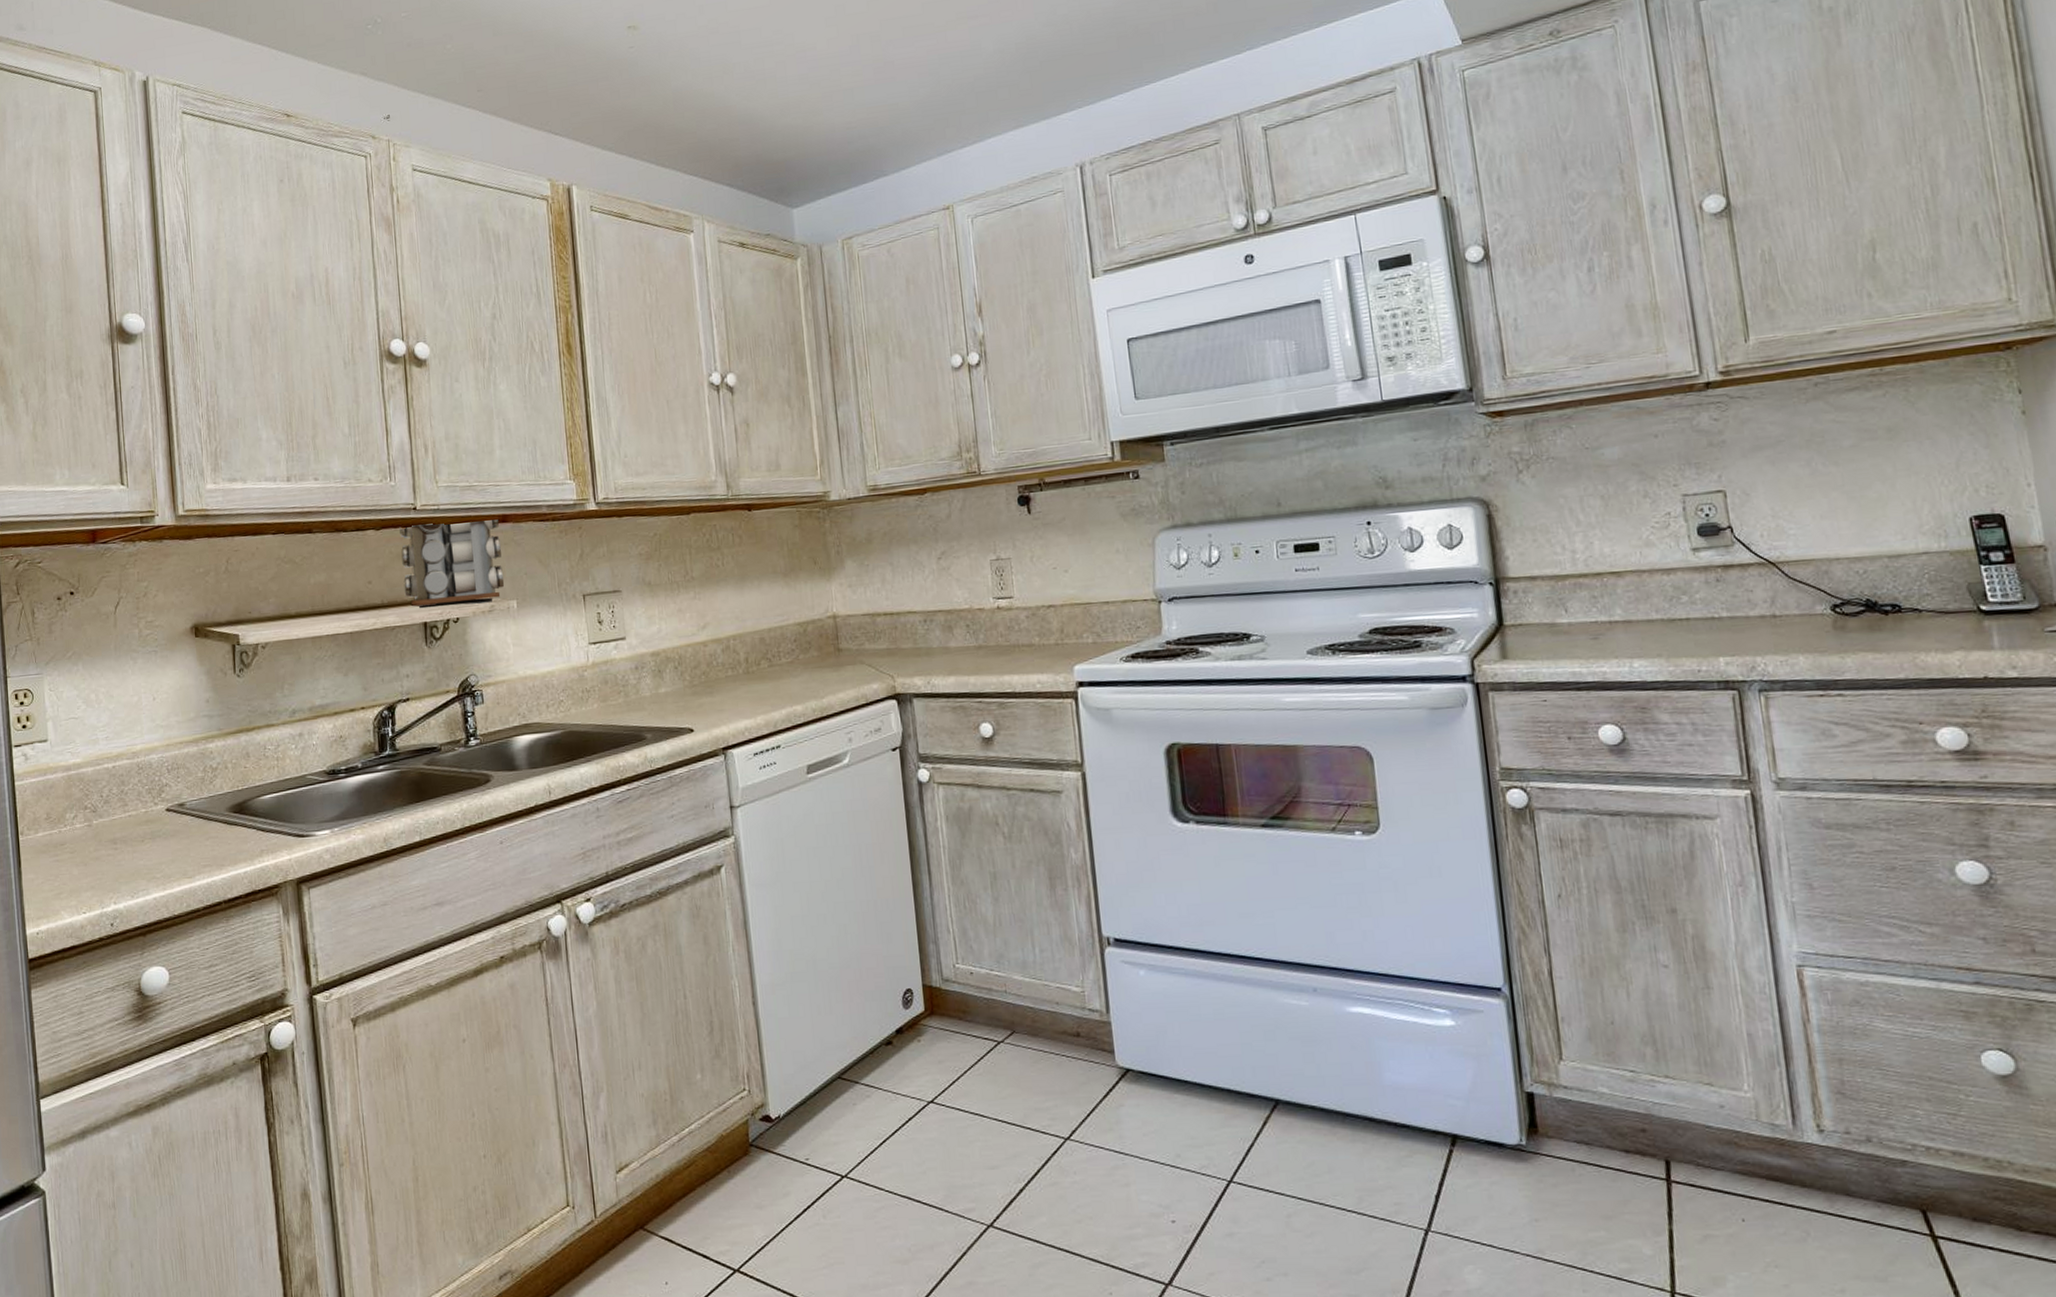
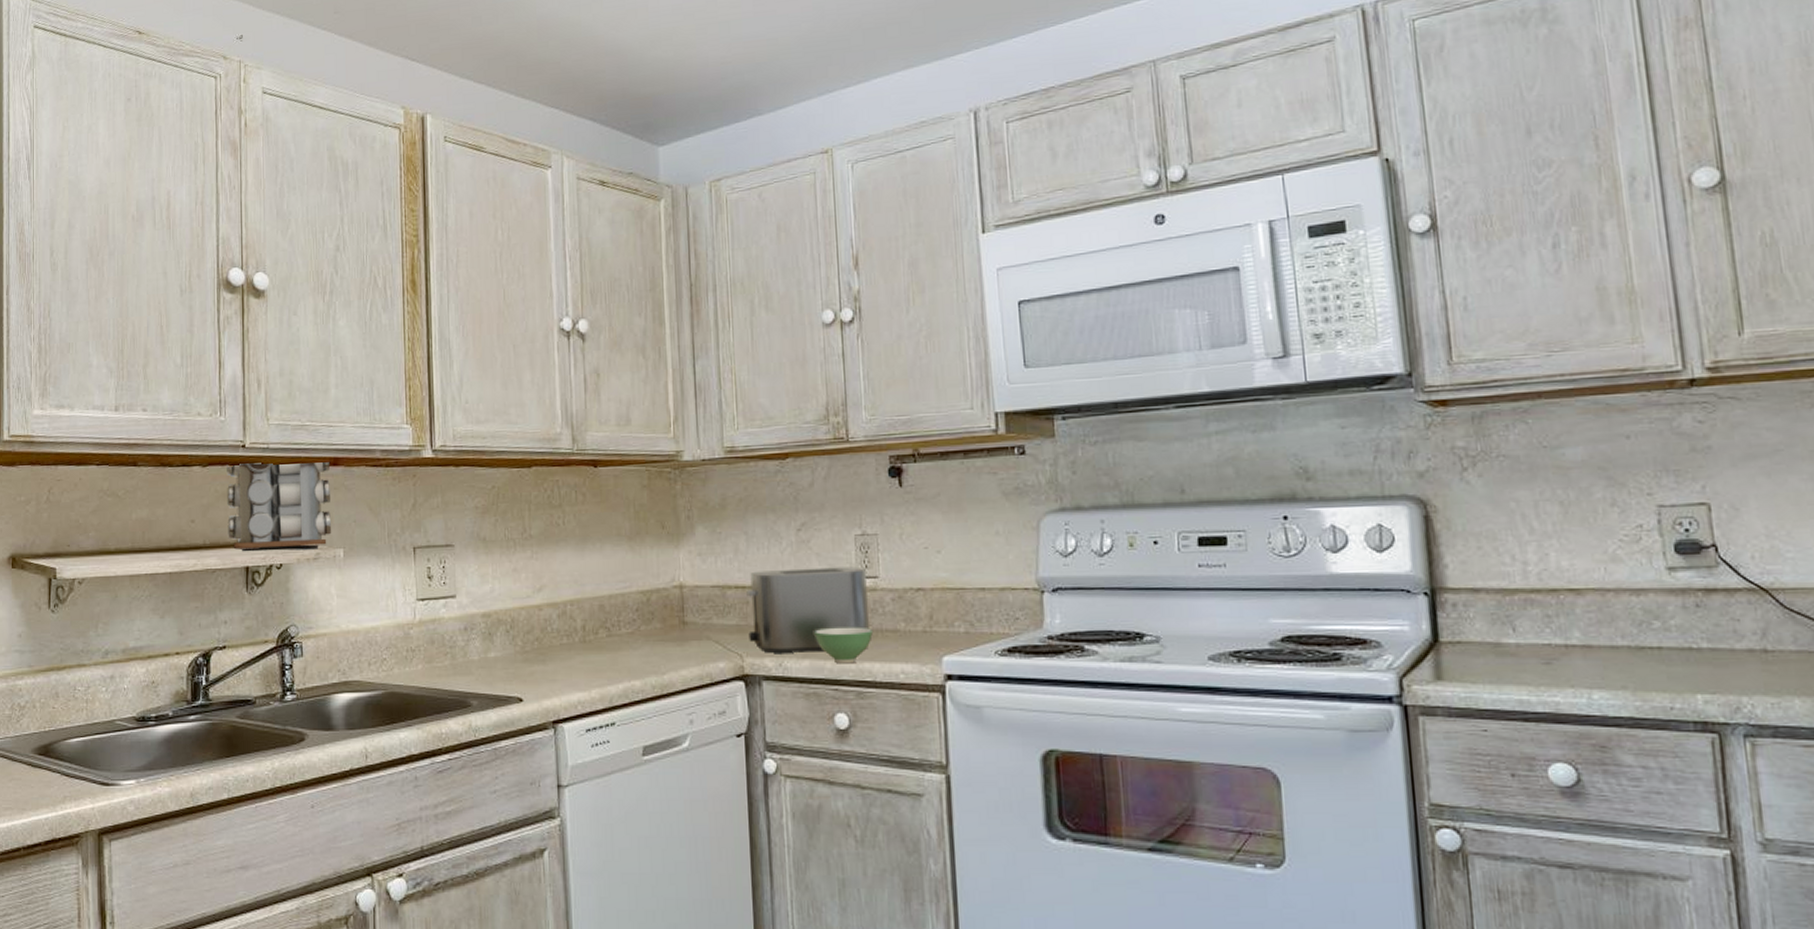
toaster: none [894,589,1008,673] -> present [746,567,871,654]
bowl: none [957,643,1012,679] -> present [813,626,874,664]

